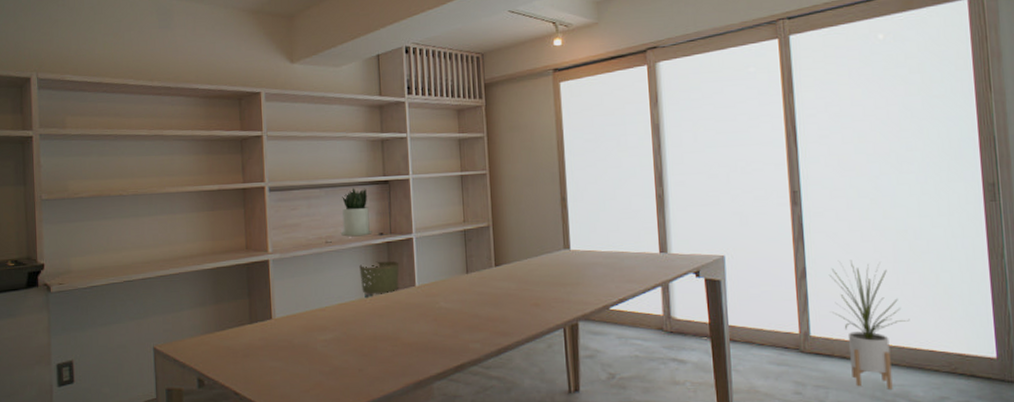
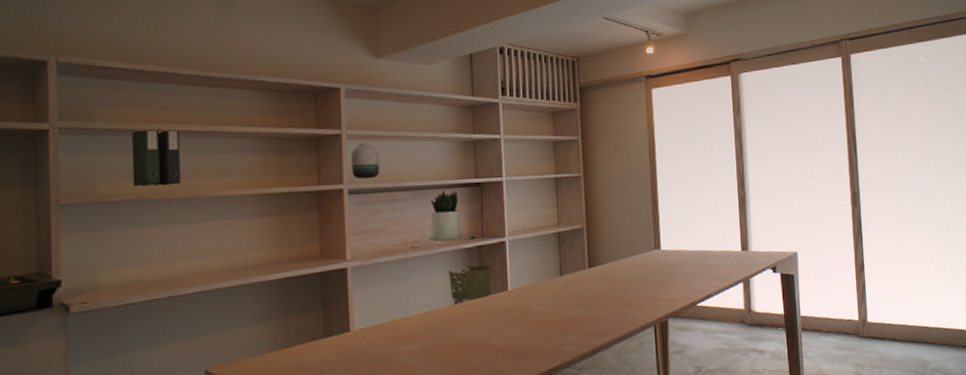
binder: none [93,133,132,185] -> present [131,128,181,187]
vase: none [271,142,296,178] -> present [351,142,380,179]
house plant: present [828,260,910,391] -> none [882,253,944,366]

